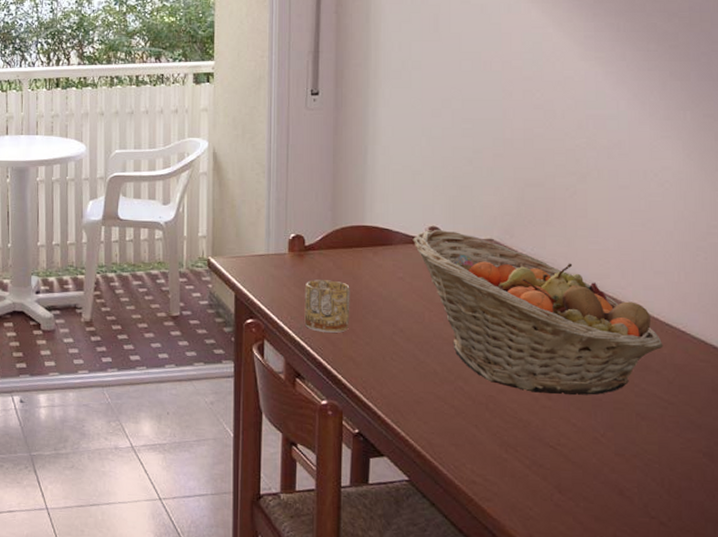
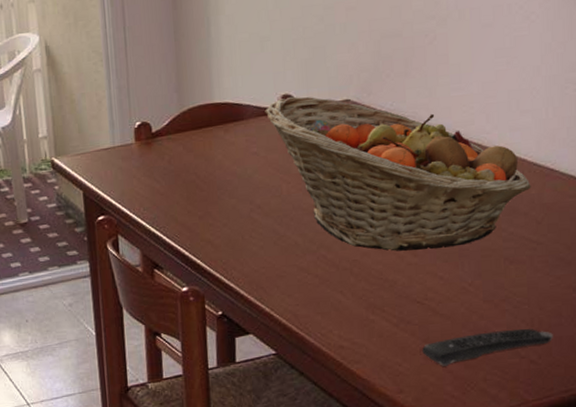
mug: present [304,279,350,333] -> none [155,164,205,220]
remote control: none [553,486,683,516] -> present [422,329,553,366]

